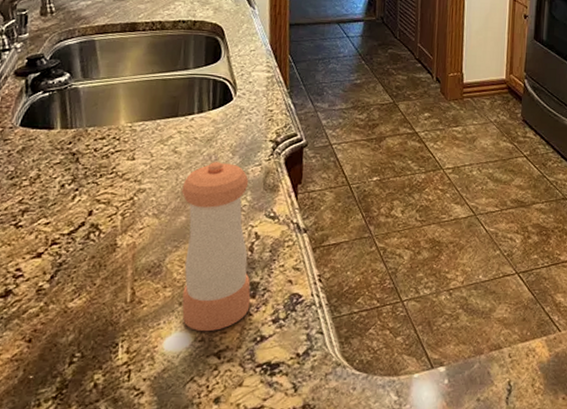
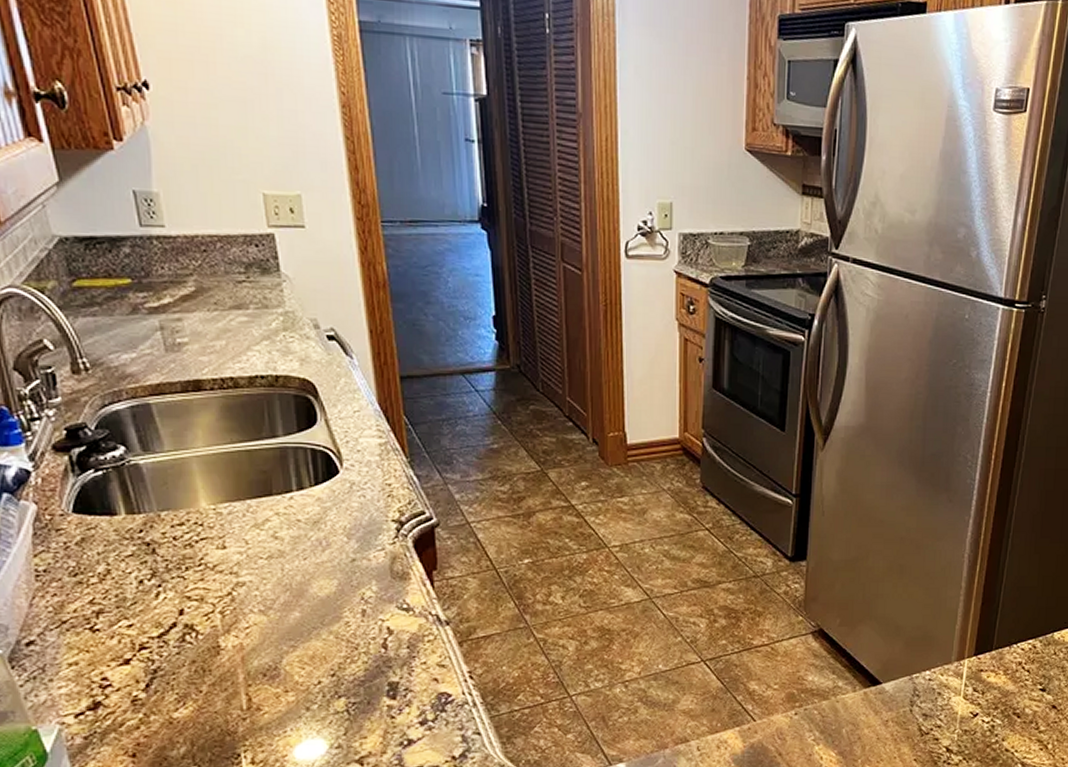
pepper shaker: present [181,162,251,332] -> none [290,547,391,738]

